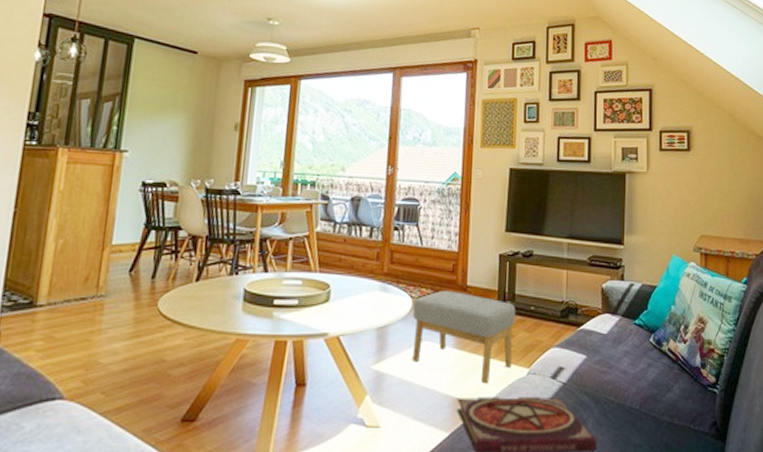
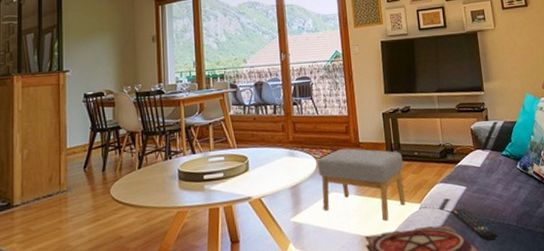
remote control: none [564,380,616,422] -> present [451,208,499,240]

